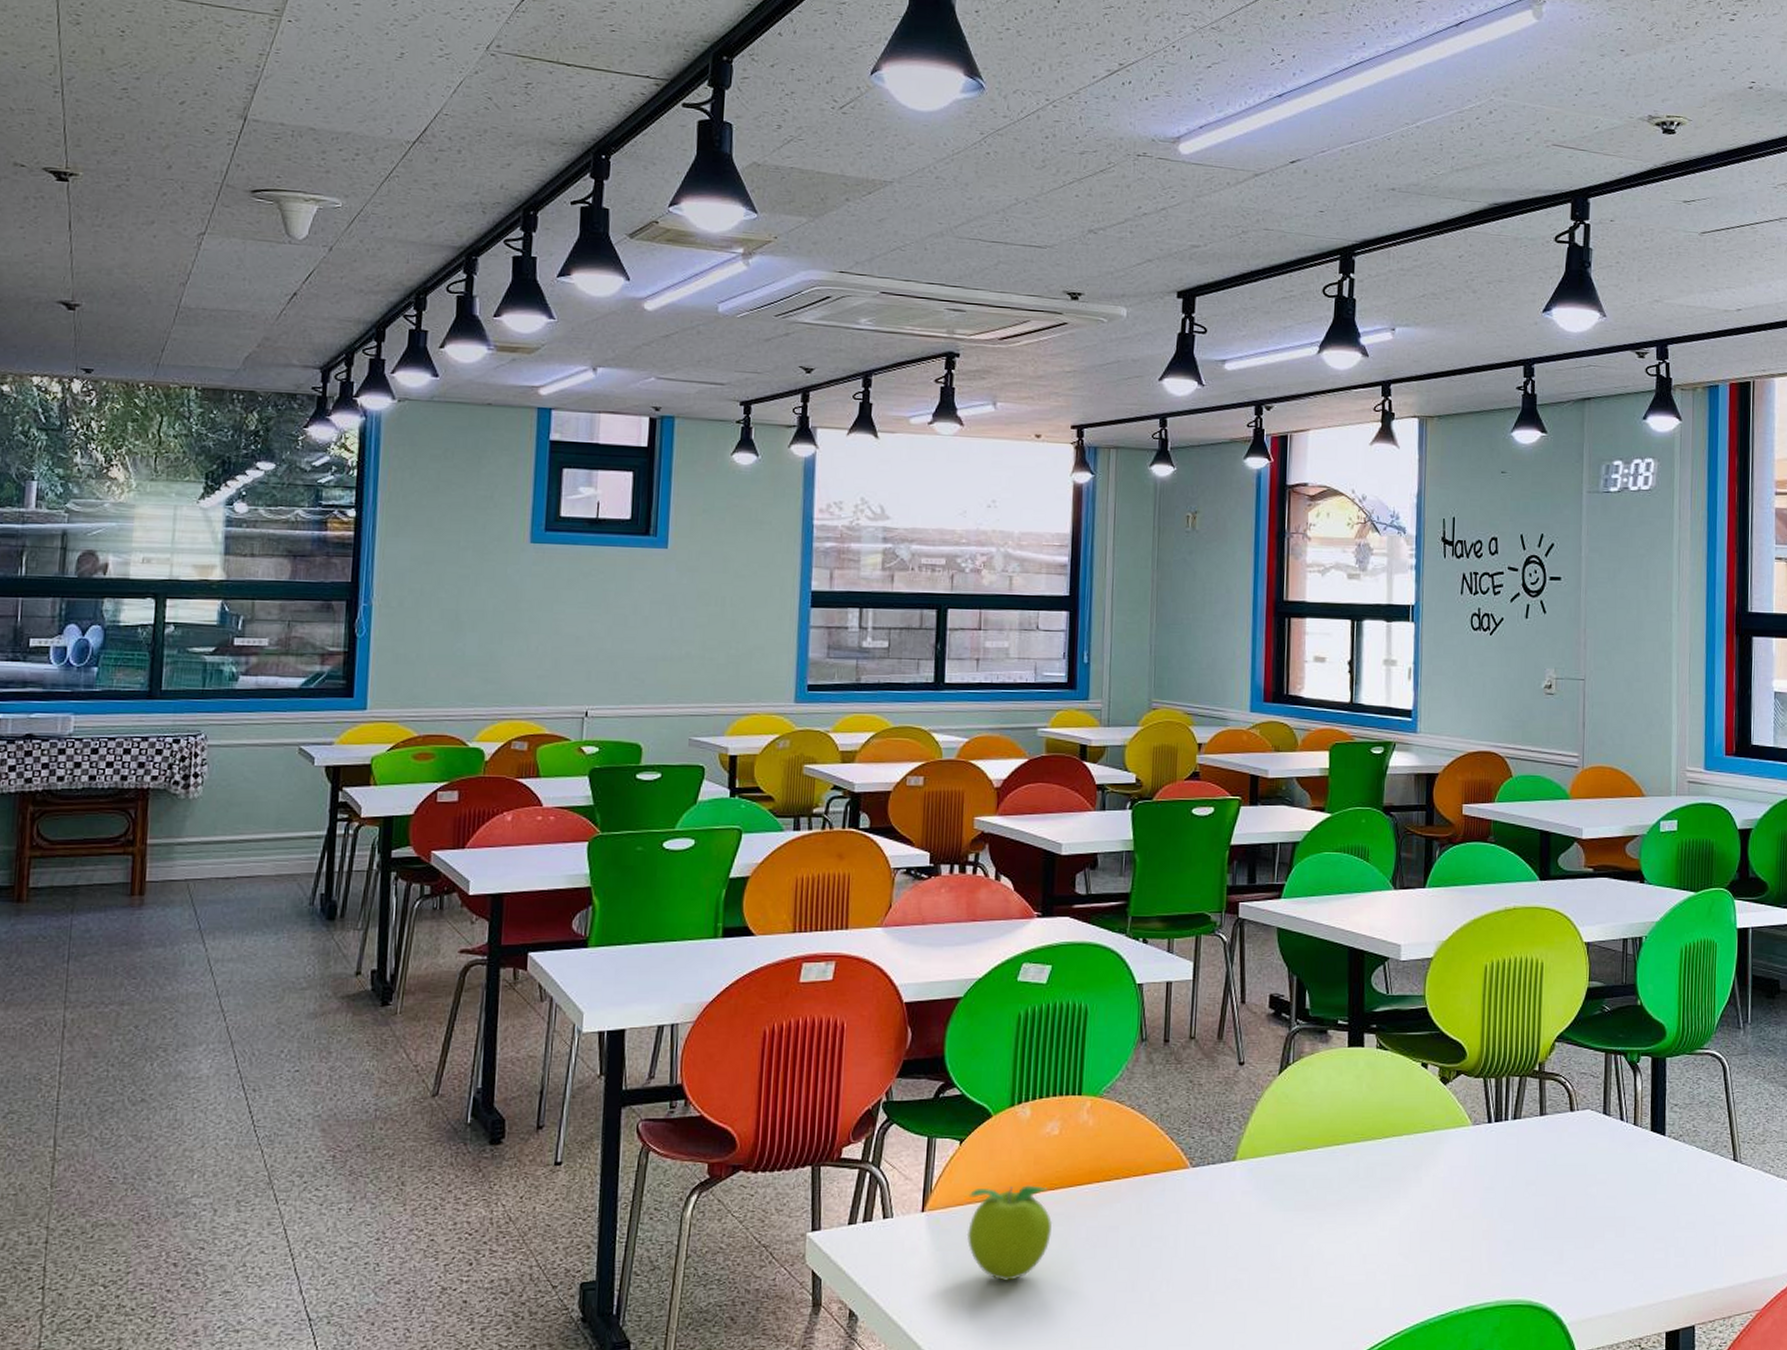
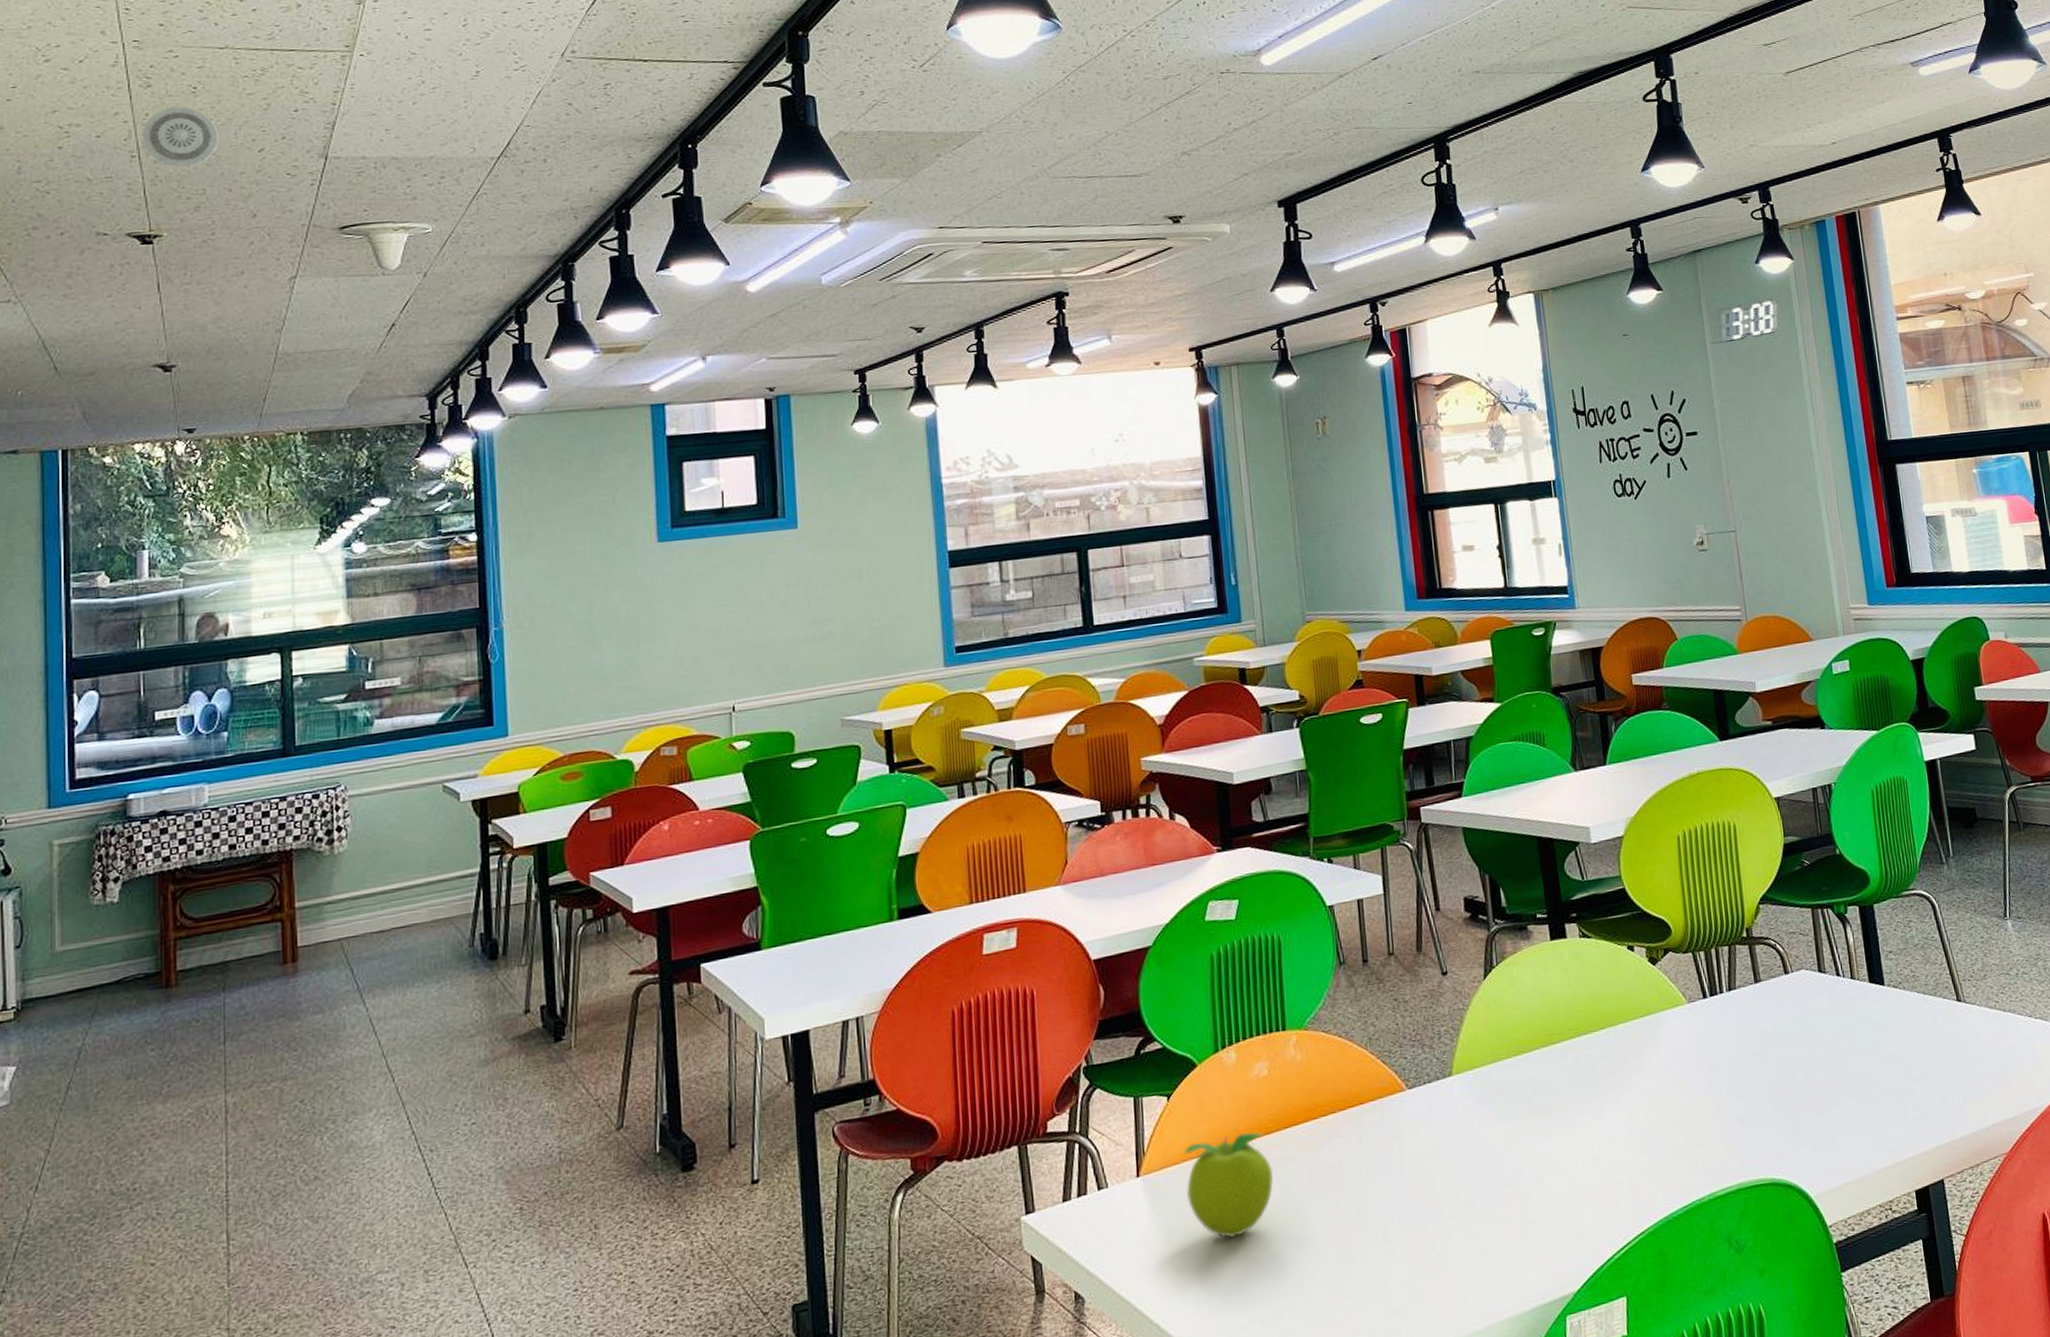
smoke detector: none [66,47,142,110] -> present [142,106,219,167]

